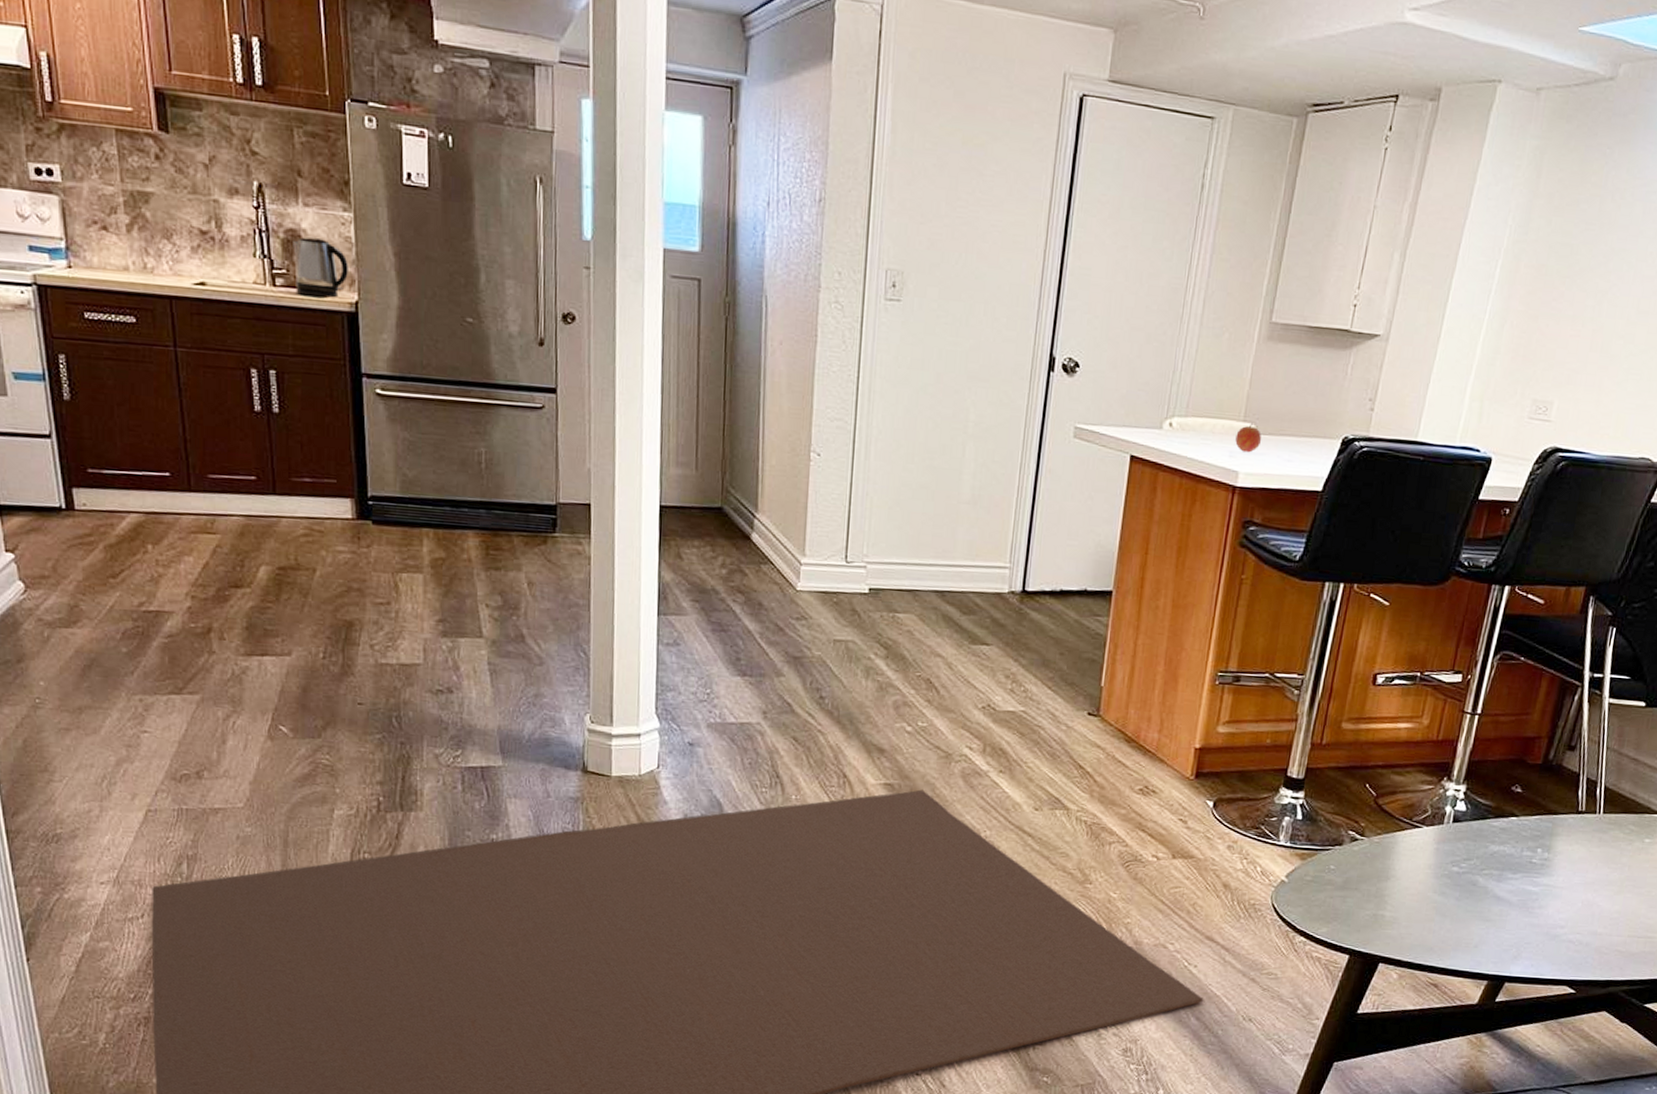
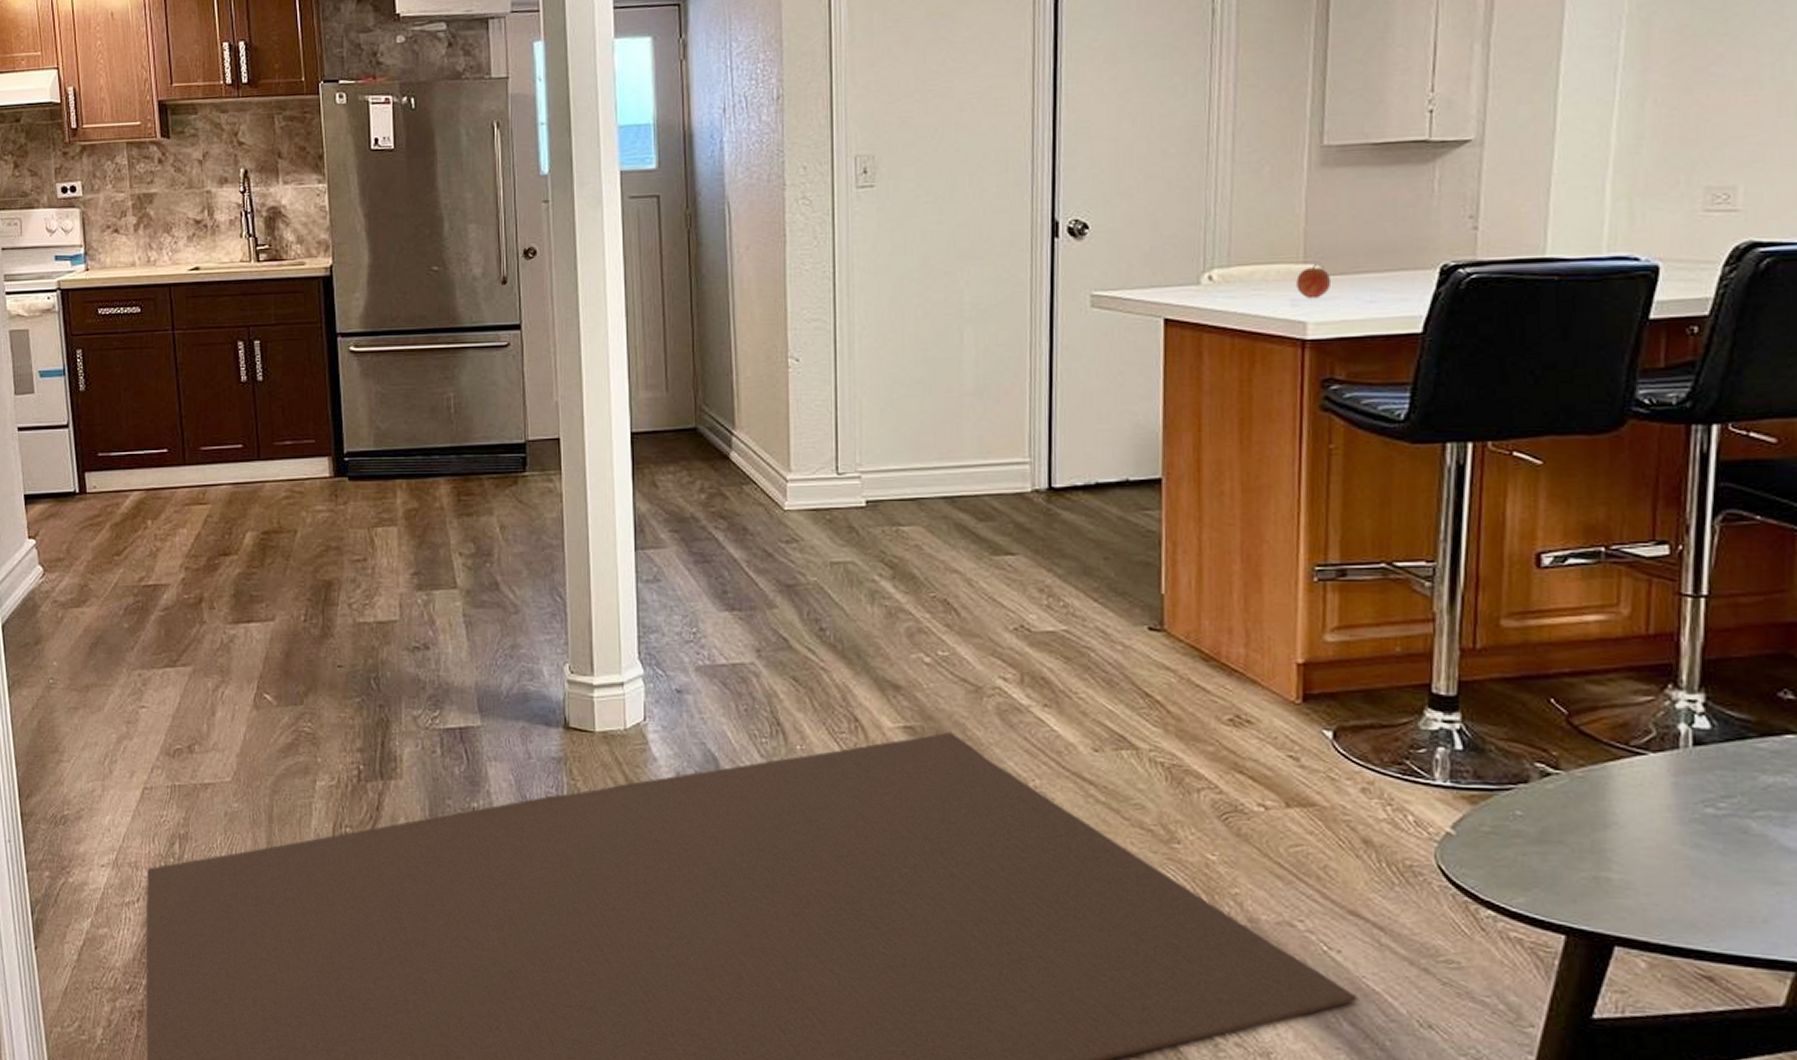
kettle: present [293,236,348,298] -> none [274,211,323,267]

